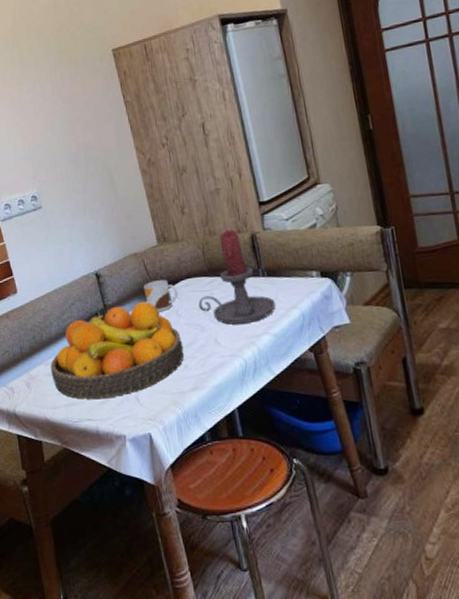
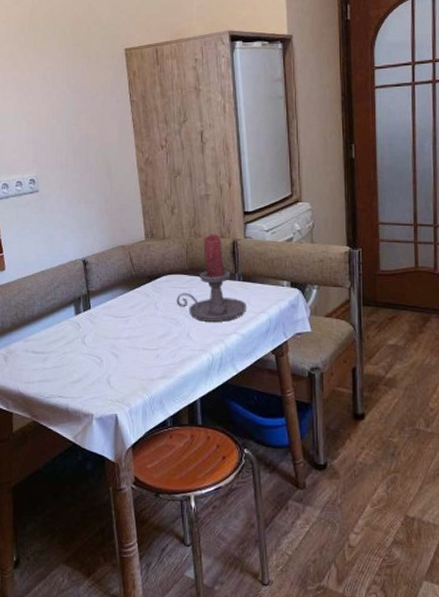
fruit bowl: present [50,302,184,400] -> none [29,292,158,379]
mug: present [143,280,178,311] -> none [127,273,159,302]

